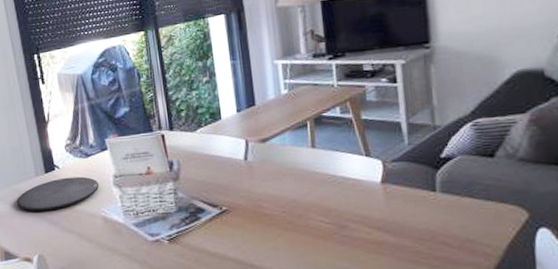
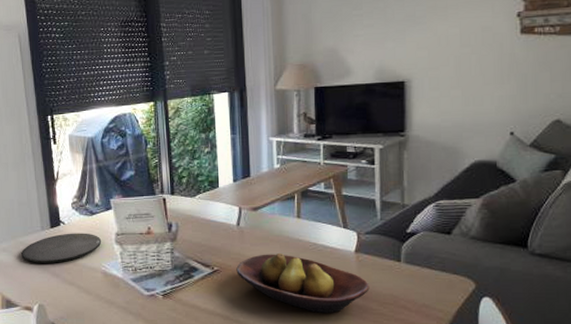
fruit bowl: none [247,187,402,253] -> present [236,252,370,313]

